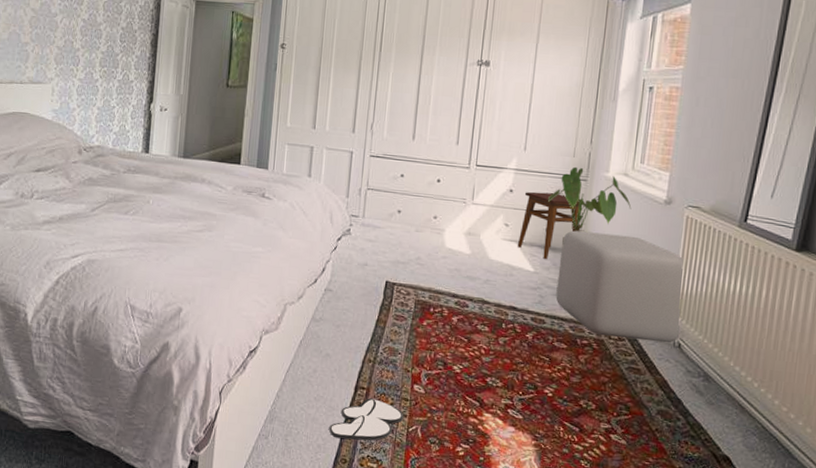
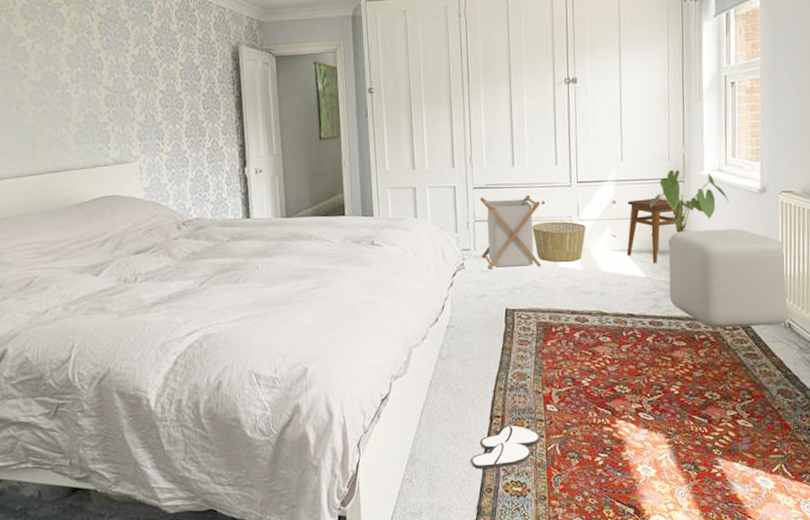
laundry basket: none [369,166,436,245] -> present [479,194,541,270]
basket: none [424,200,479,244] -> present [532,221,586,262]

